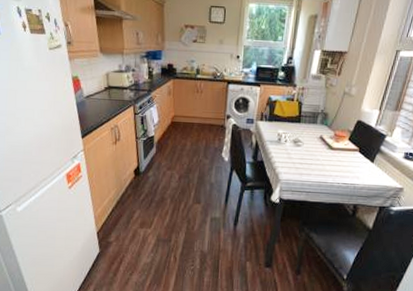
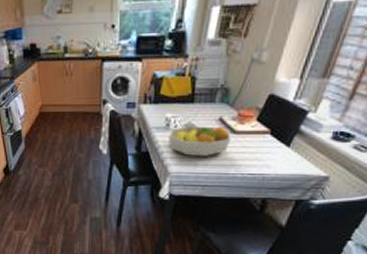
fruit bowl: none [280,141,330,168] -> present [168,126,232,157]

